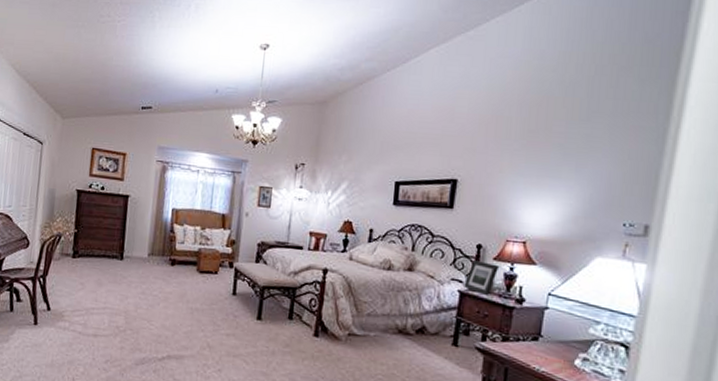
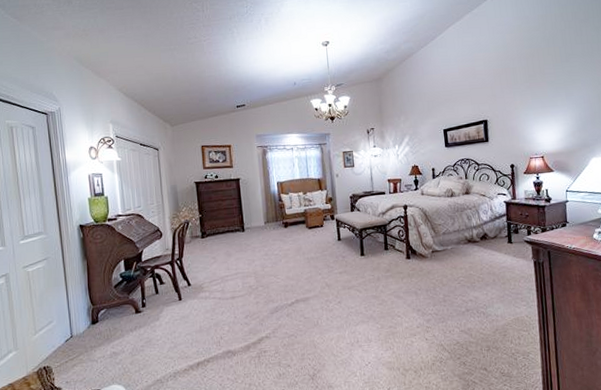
picture frame: present [464,260,500,296] -> none [507,176,530,202]

